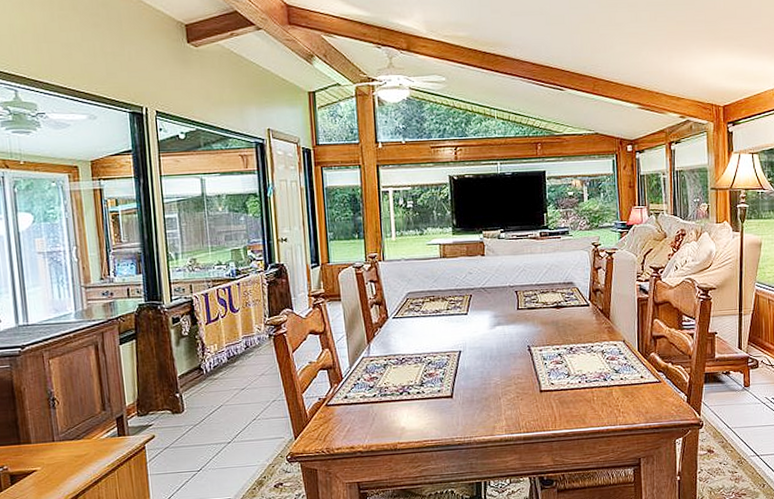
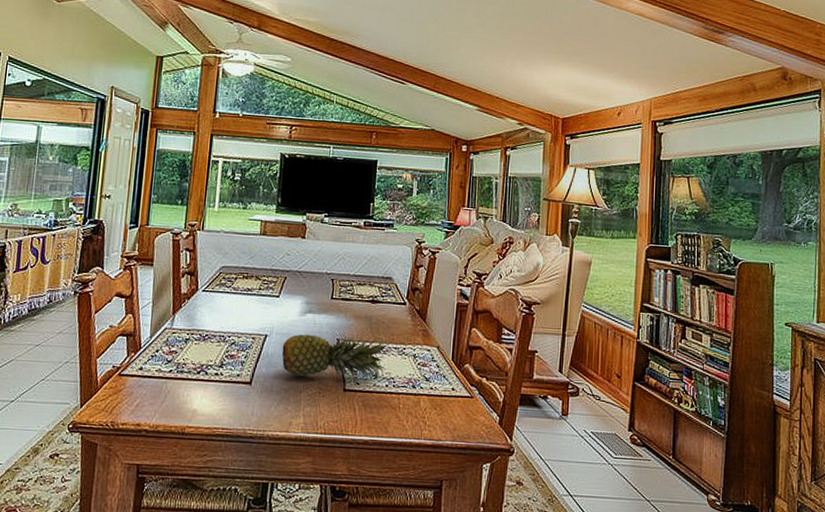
fruit: none [477,339,578,384] -> present [281,334,389,381]

